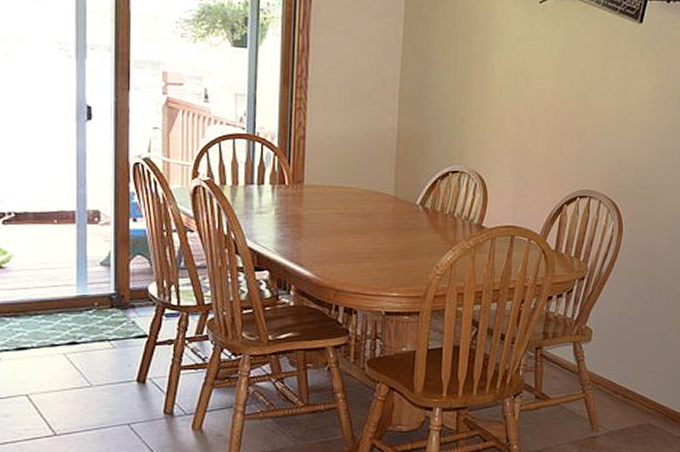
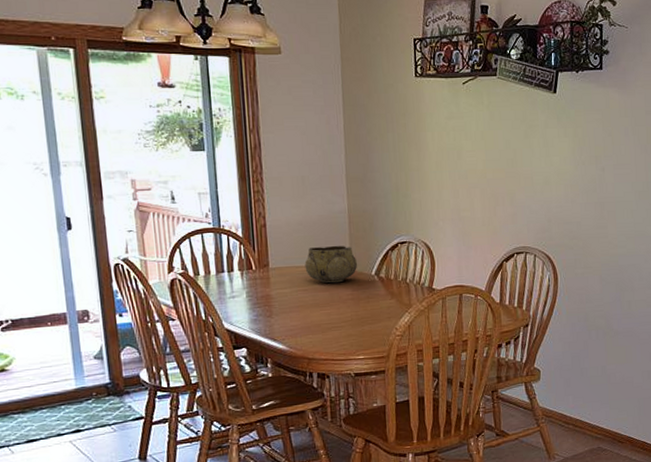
decorative bowl: none [343,167,402,209] -> present [304,245,358,283]

